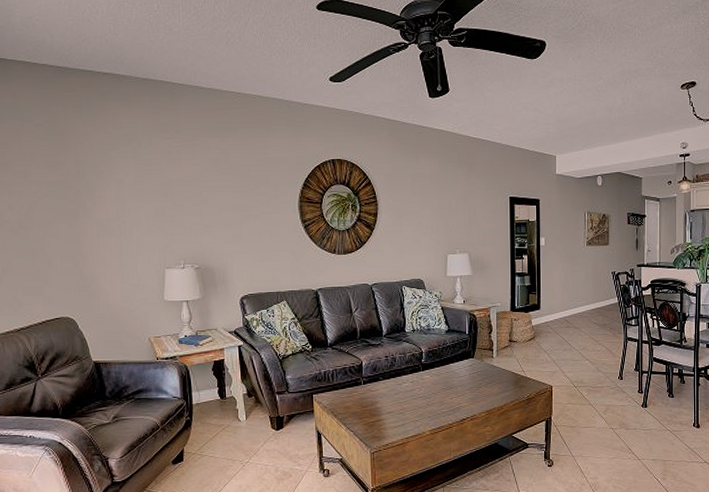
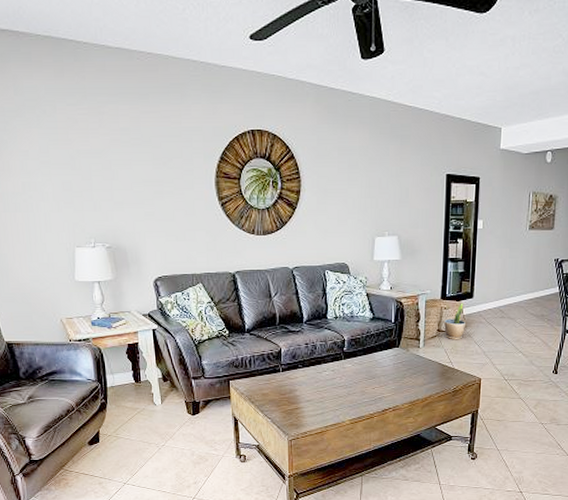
potted plant: none [515,314,534,350] -> present [444,303,465,340]

